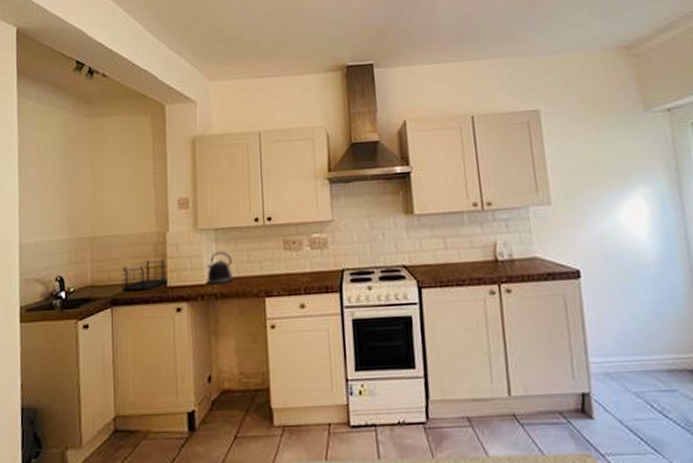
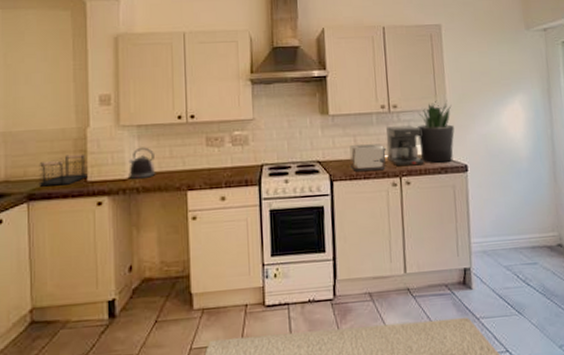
toaster: none [438,246,482,279] -> present [349,144,387,173]
coffee maker: none [480,225,526,272] -> present [386,125,424,167]
planter: none [516,194,562,268] -> present [418,99,455,163]

